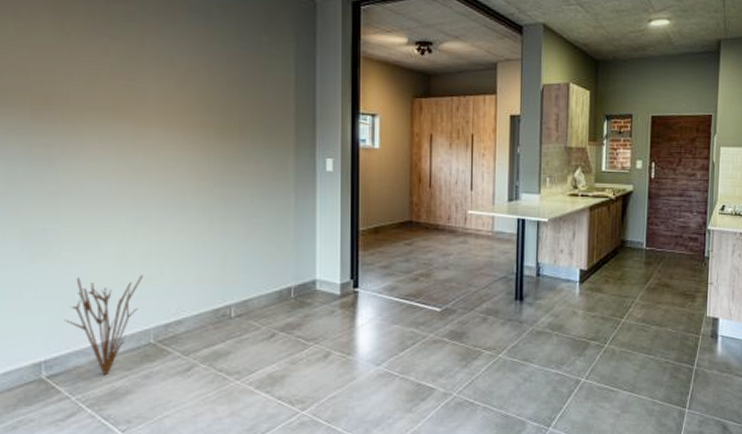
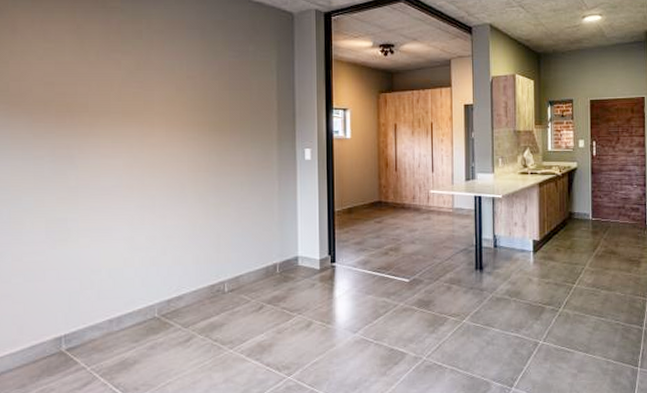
decorative plant: present [64,275,144,376] -> none [81,256,150,348]

